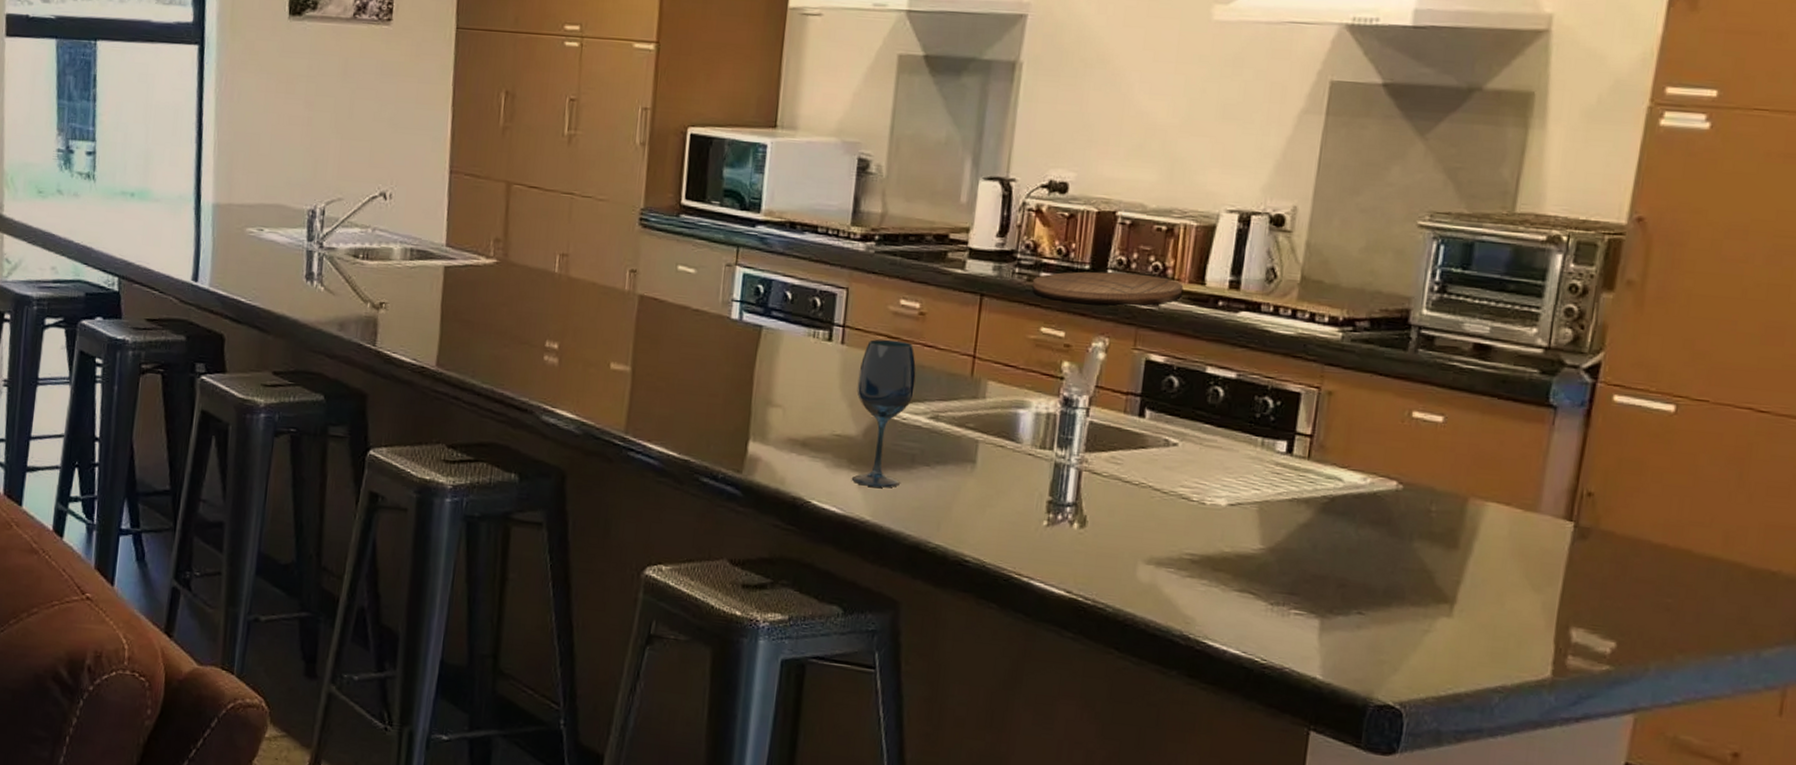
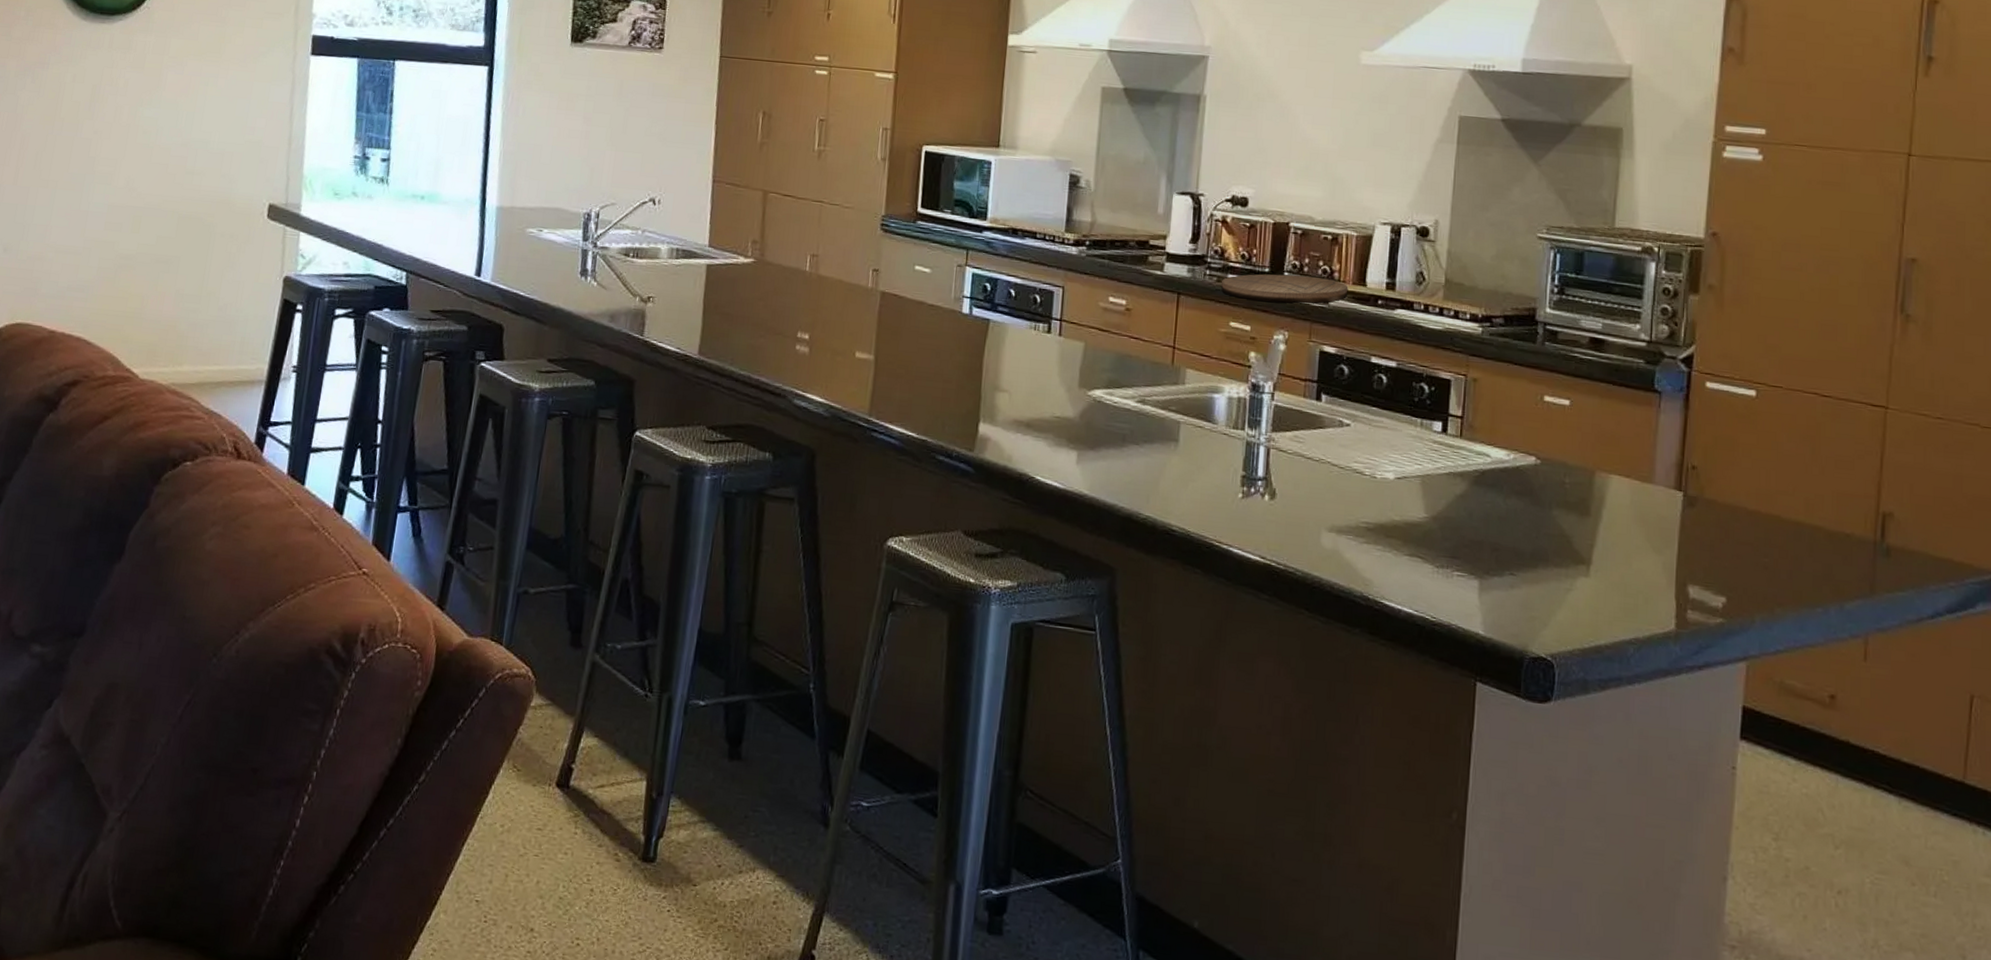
wineglass: present [851,339,917,488] -> none [1070,332,1125,465]

